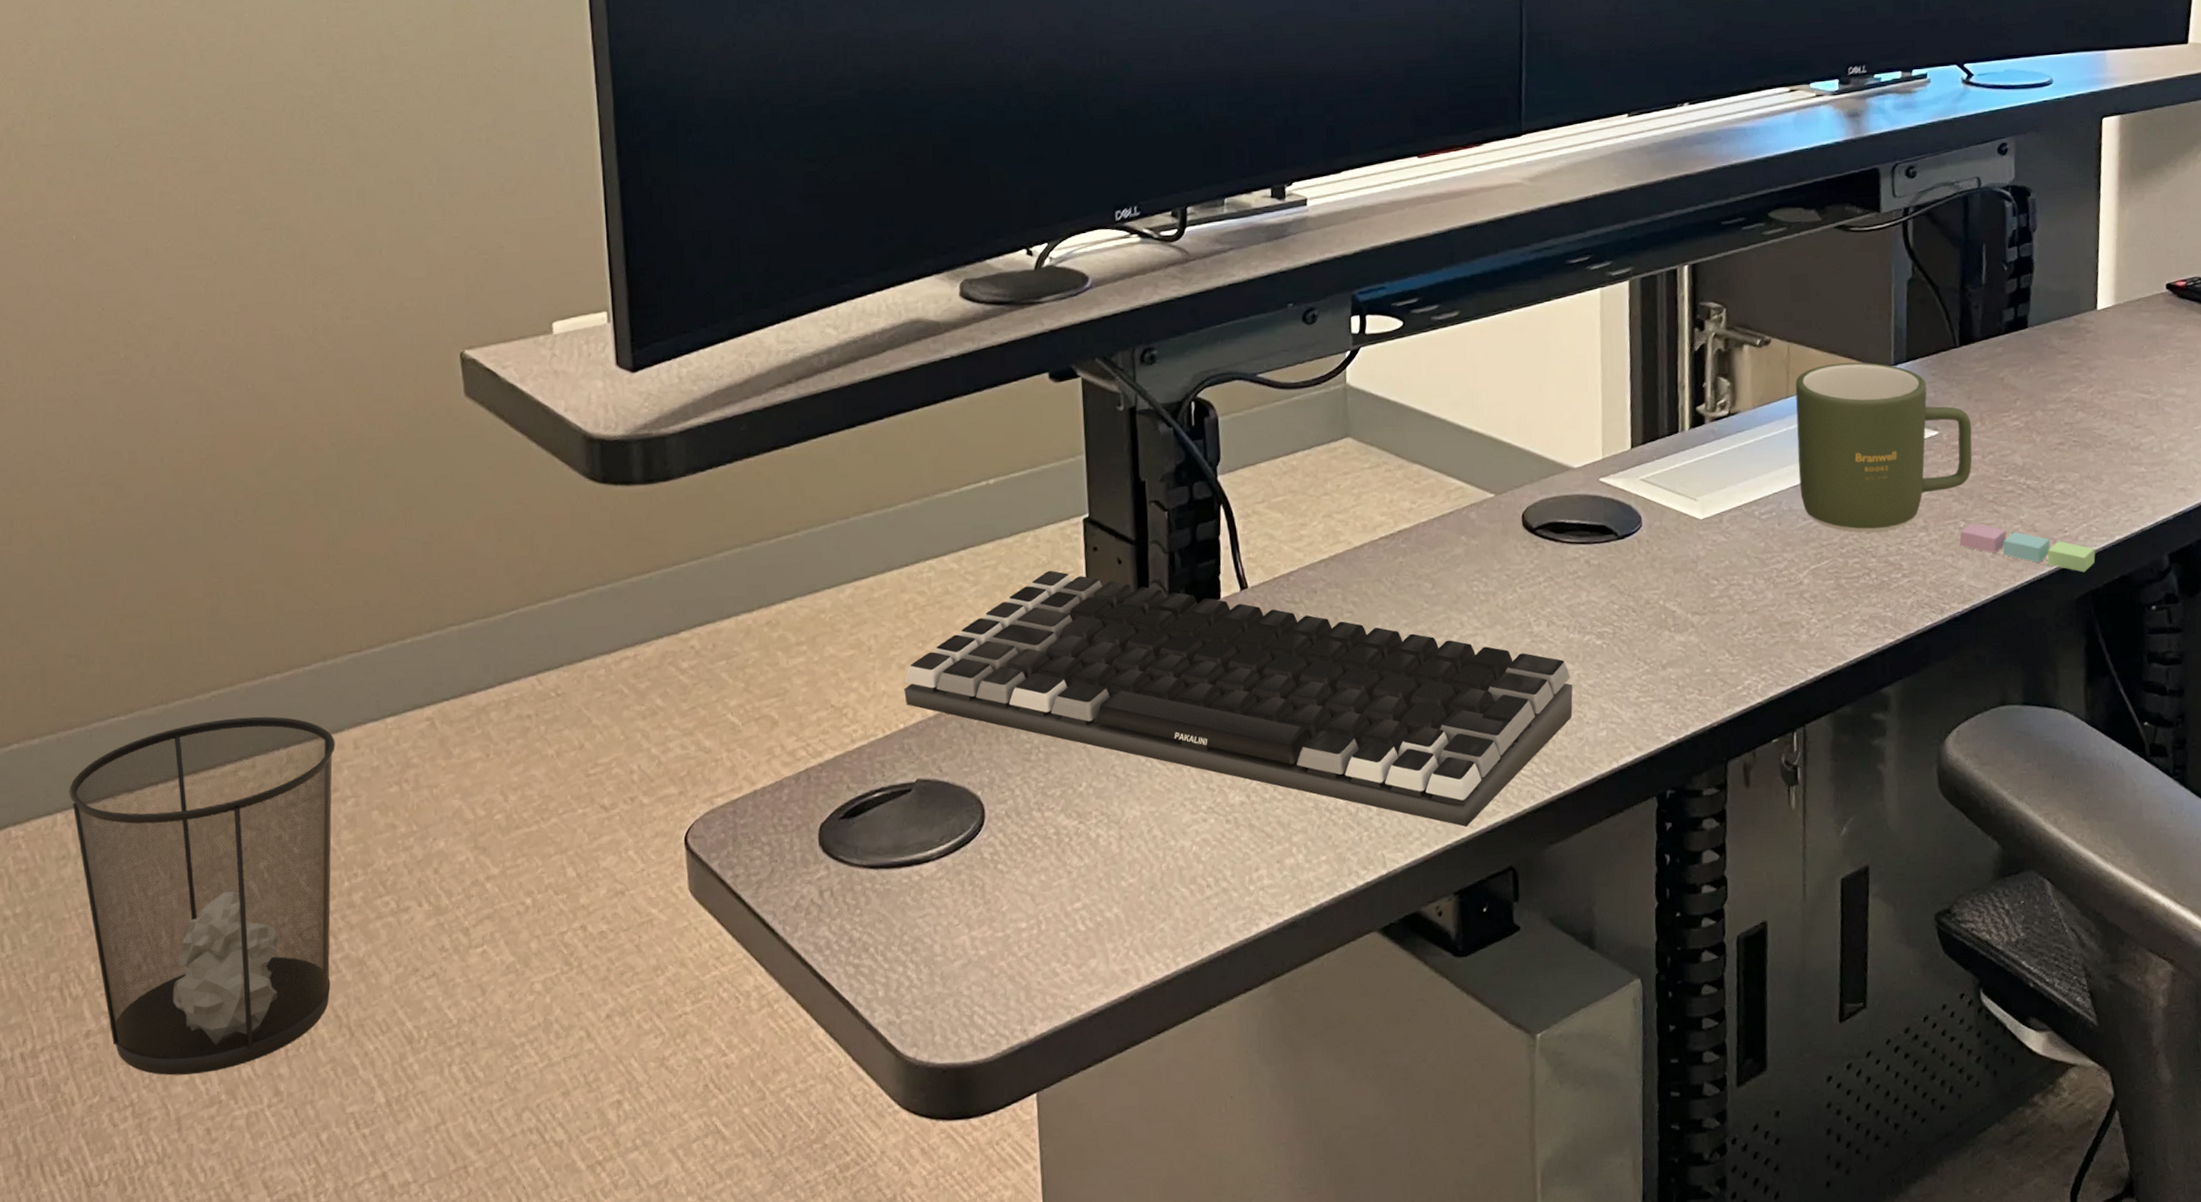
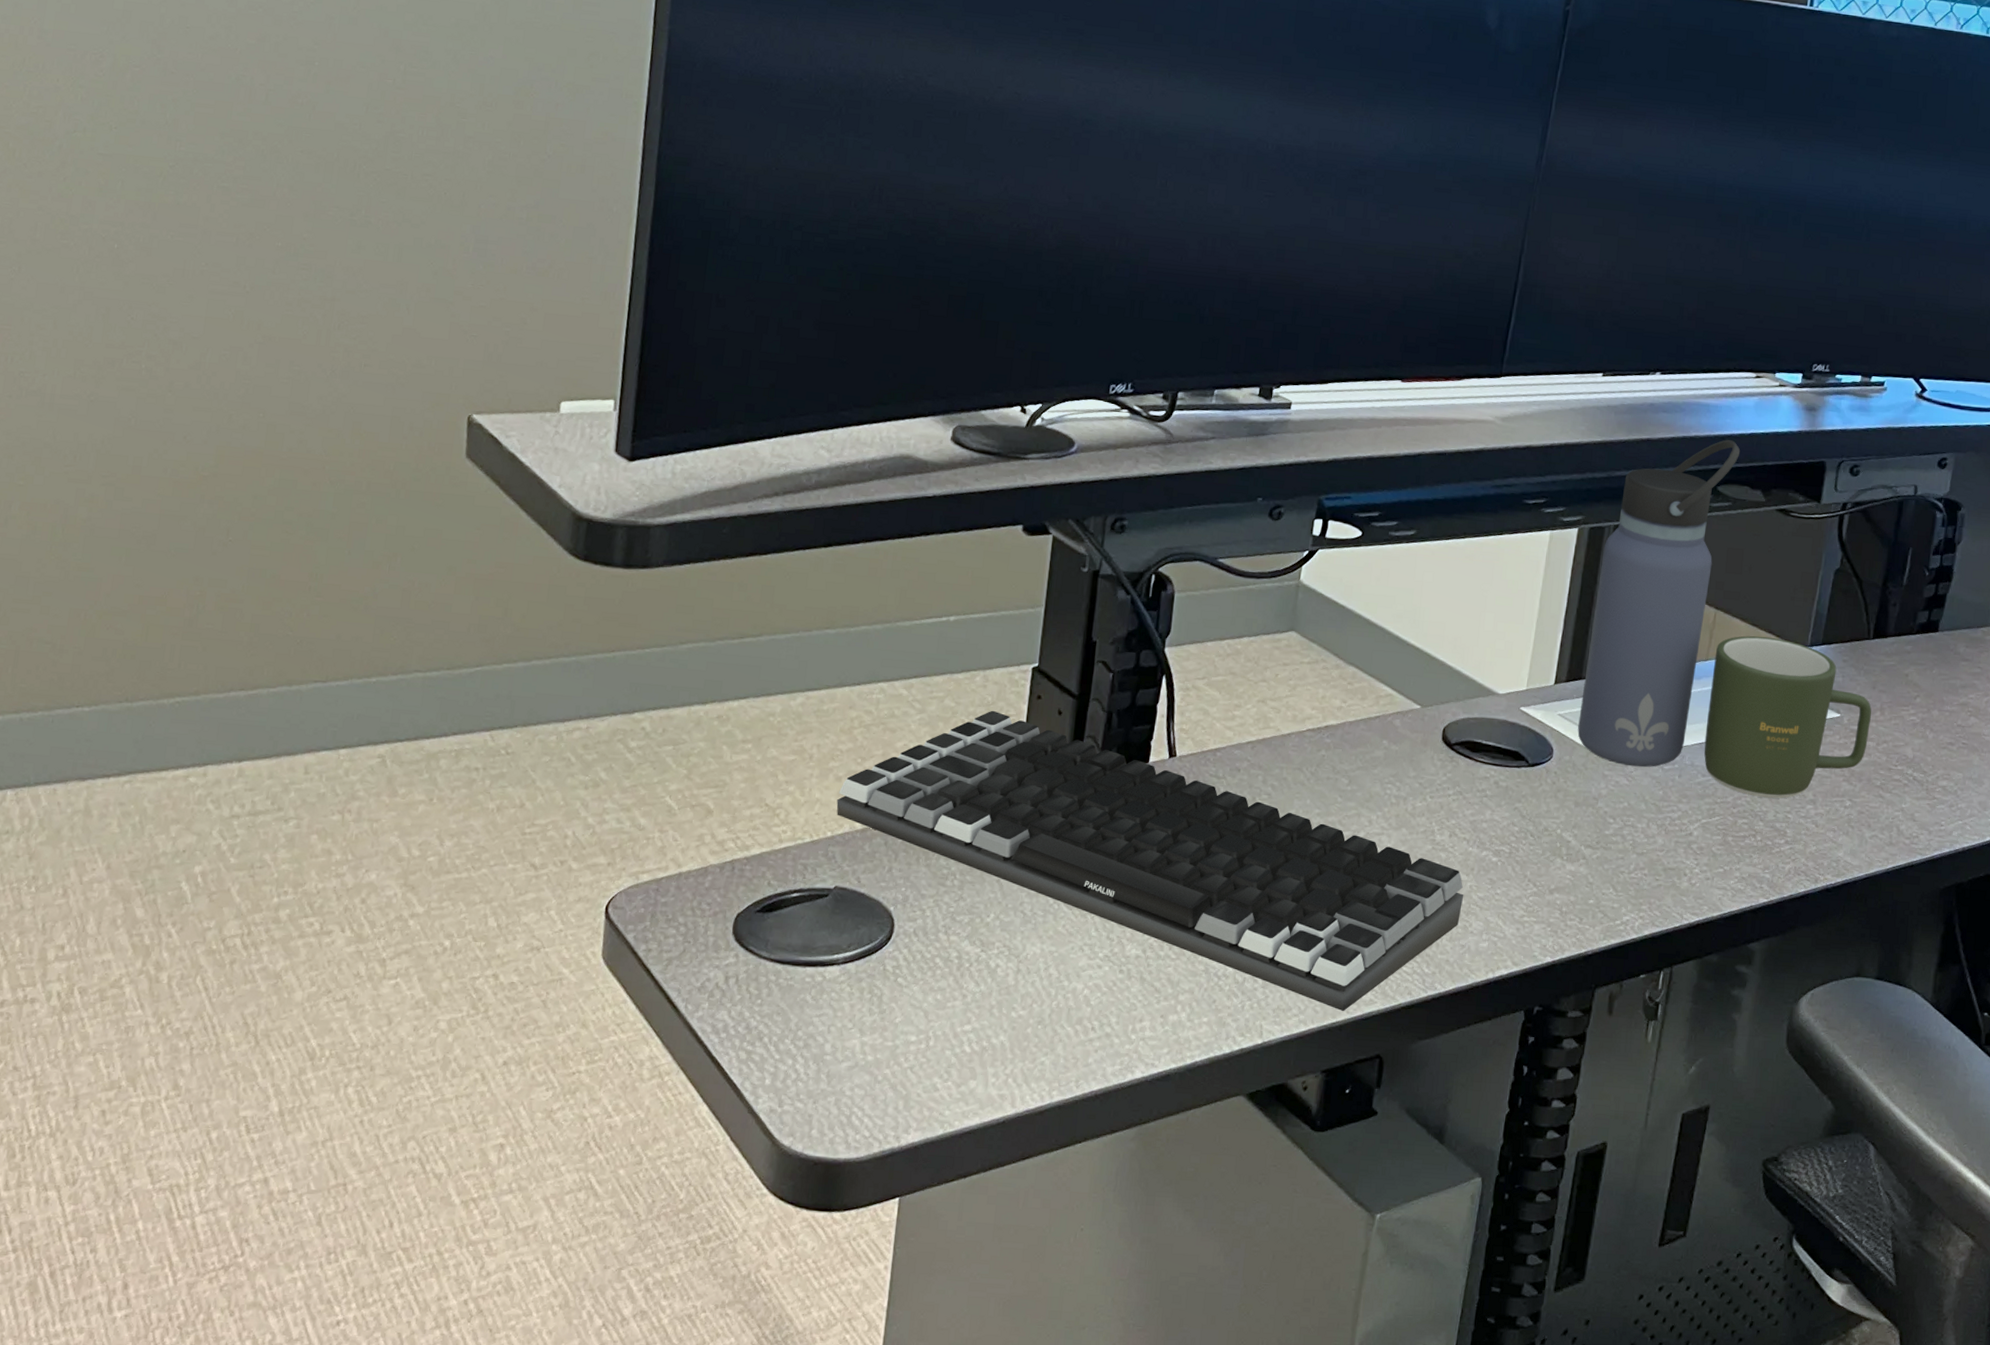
waste bin: present [69,716,336,1076] -> none [22,725,288,1058]
water bottle: none [1659,162,1787,522] -> present [1578,440,1741,768]
sticky notes: present [1959,523,2096,573] -> none [1842,804,1966,866]

